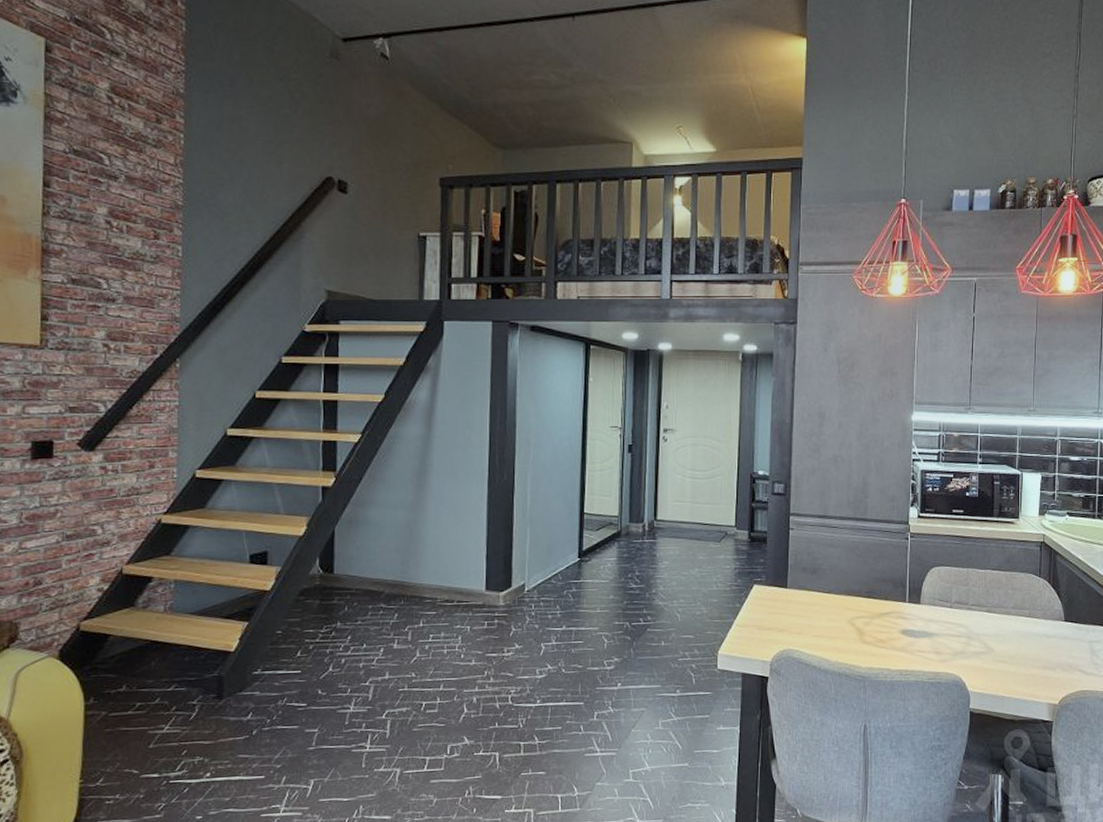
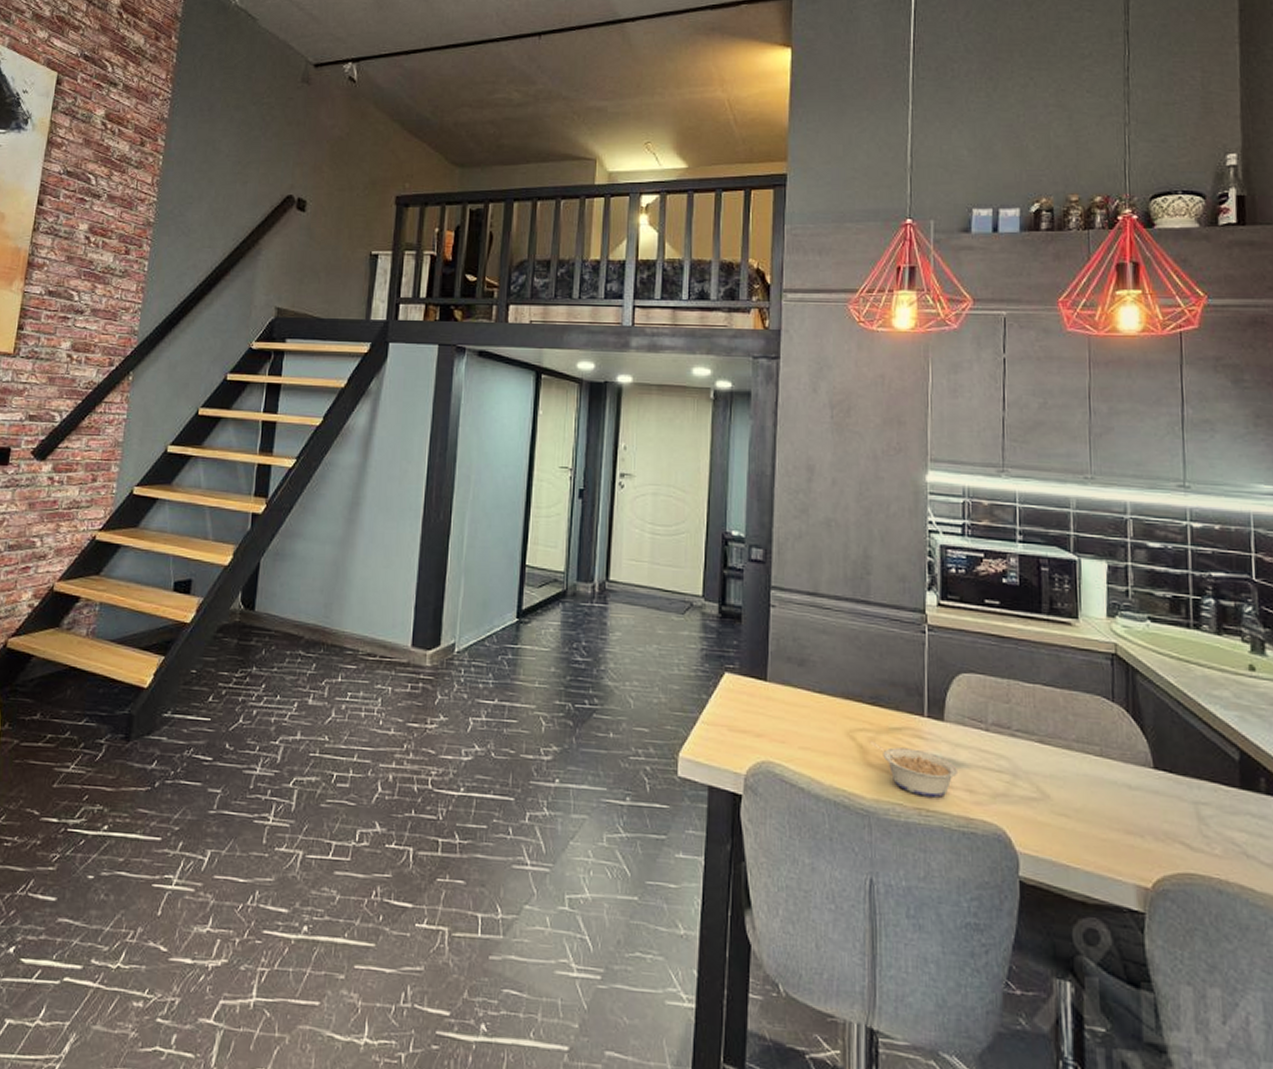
legume: none [865,625,930,661] -> present [869,741,959,798]

